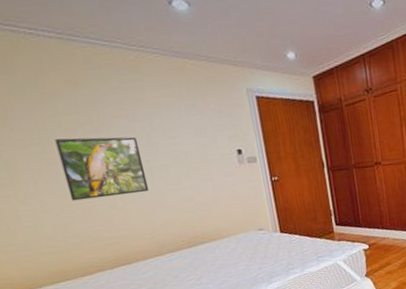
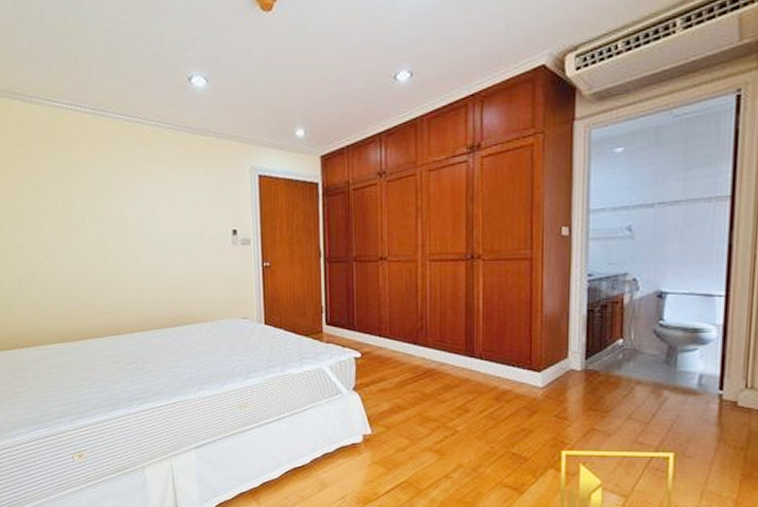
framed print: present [54,137,150,201] -> none [74,205,146,267]

